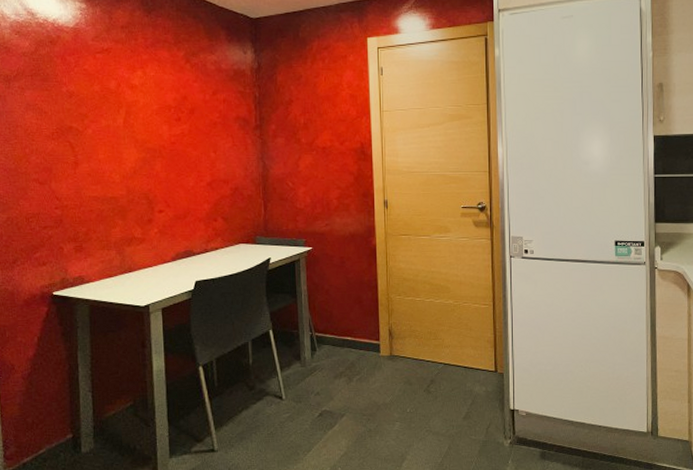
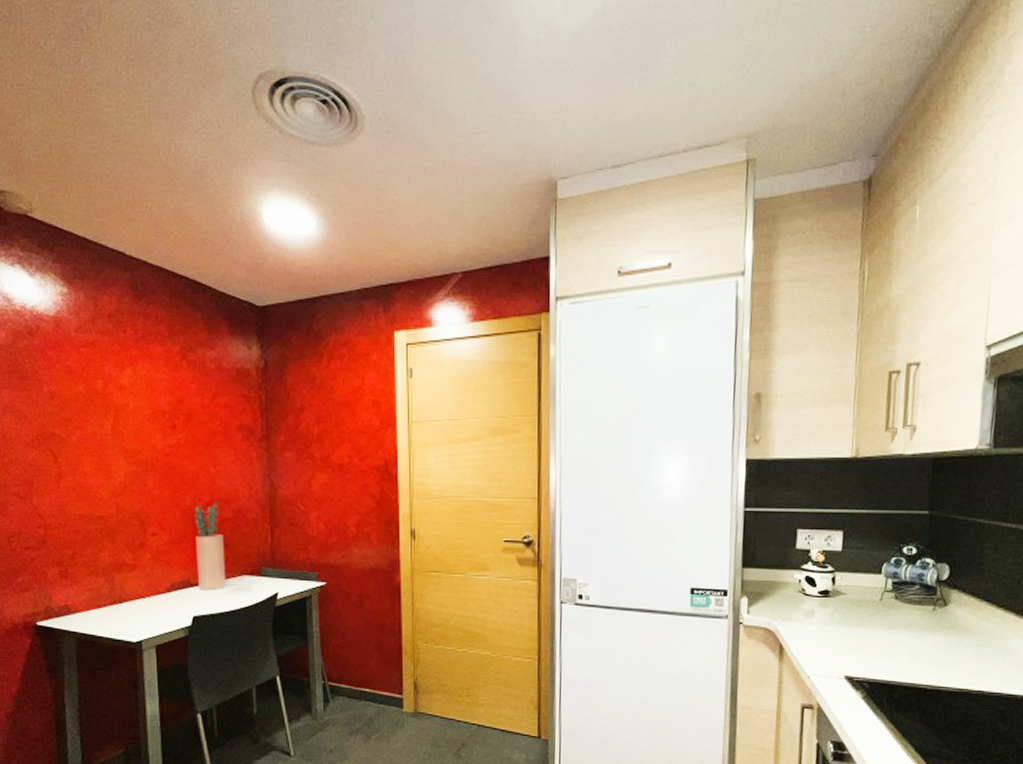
vase: none [197,181,225,258] -> present [194,500,226,591]

